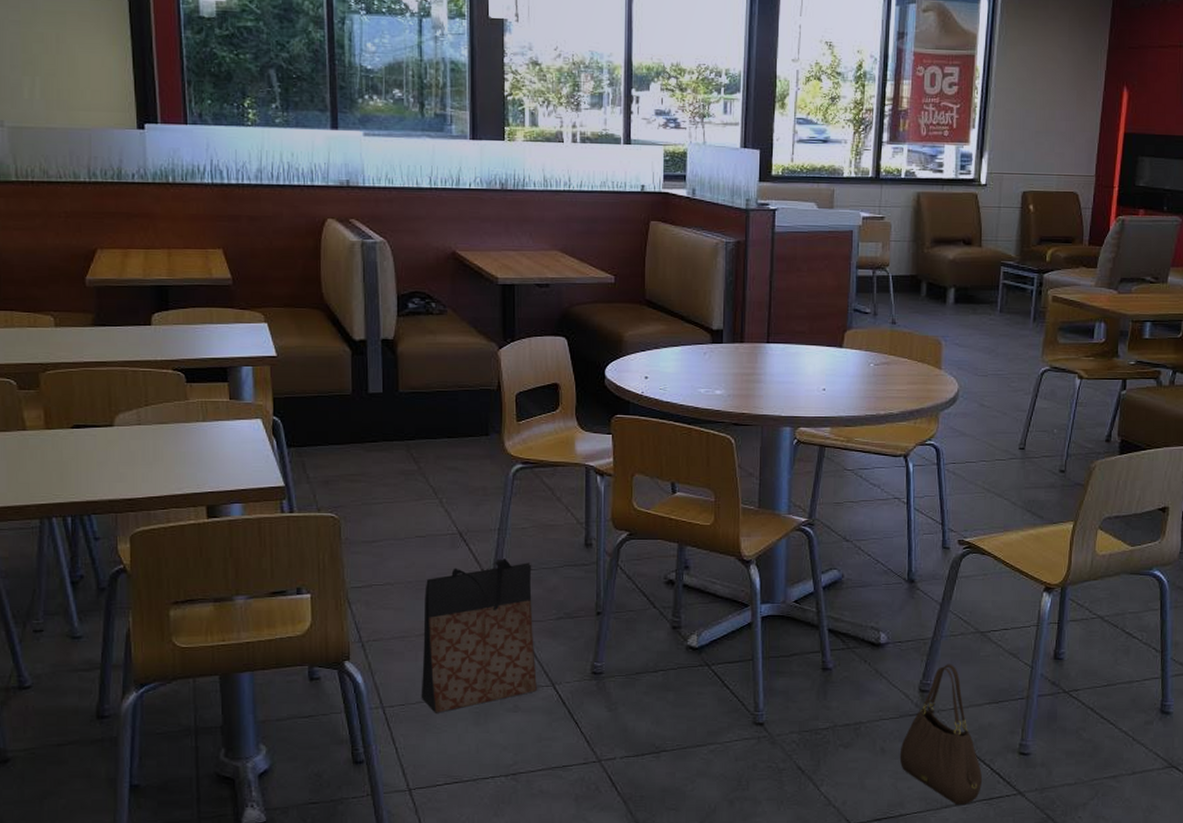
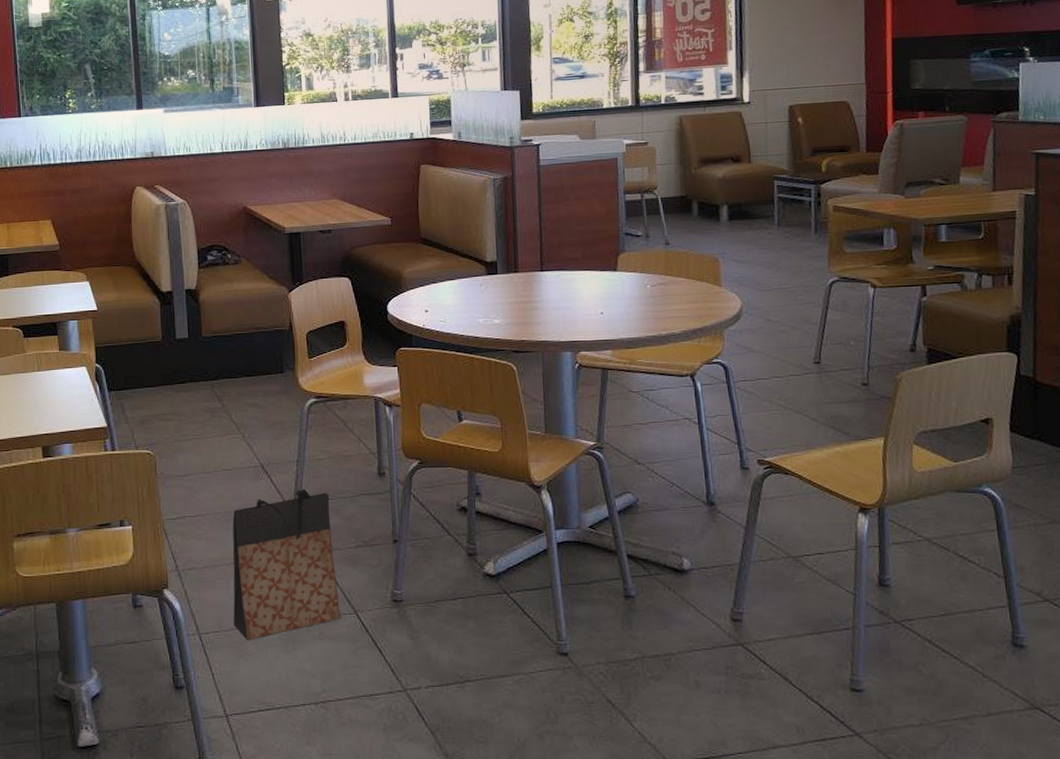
handbag: present [899,664,982,805] -> none [716,591,812,745]

